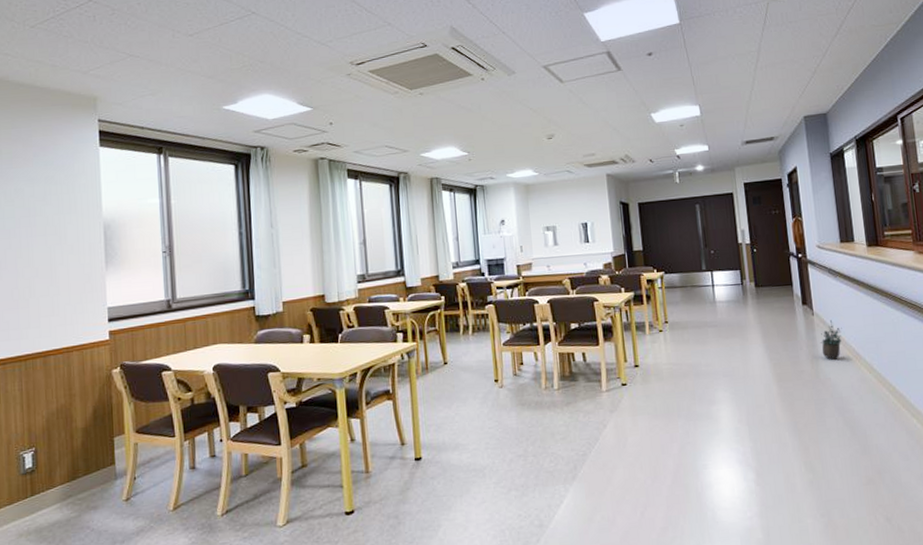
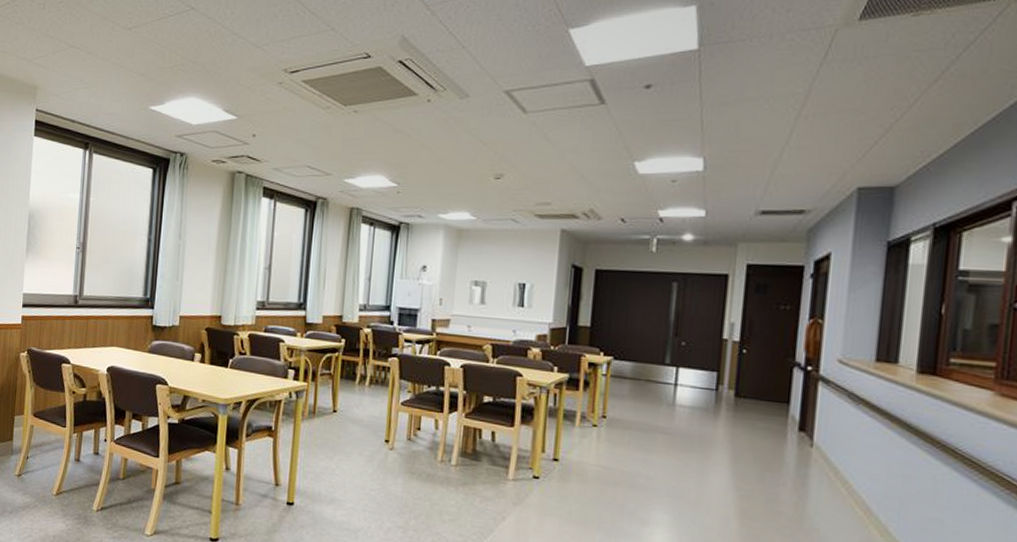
potted plant: present [821,320,842,360] -> none [814,458,852,509]

